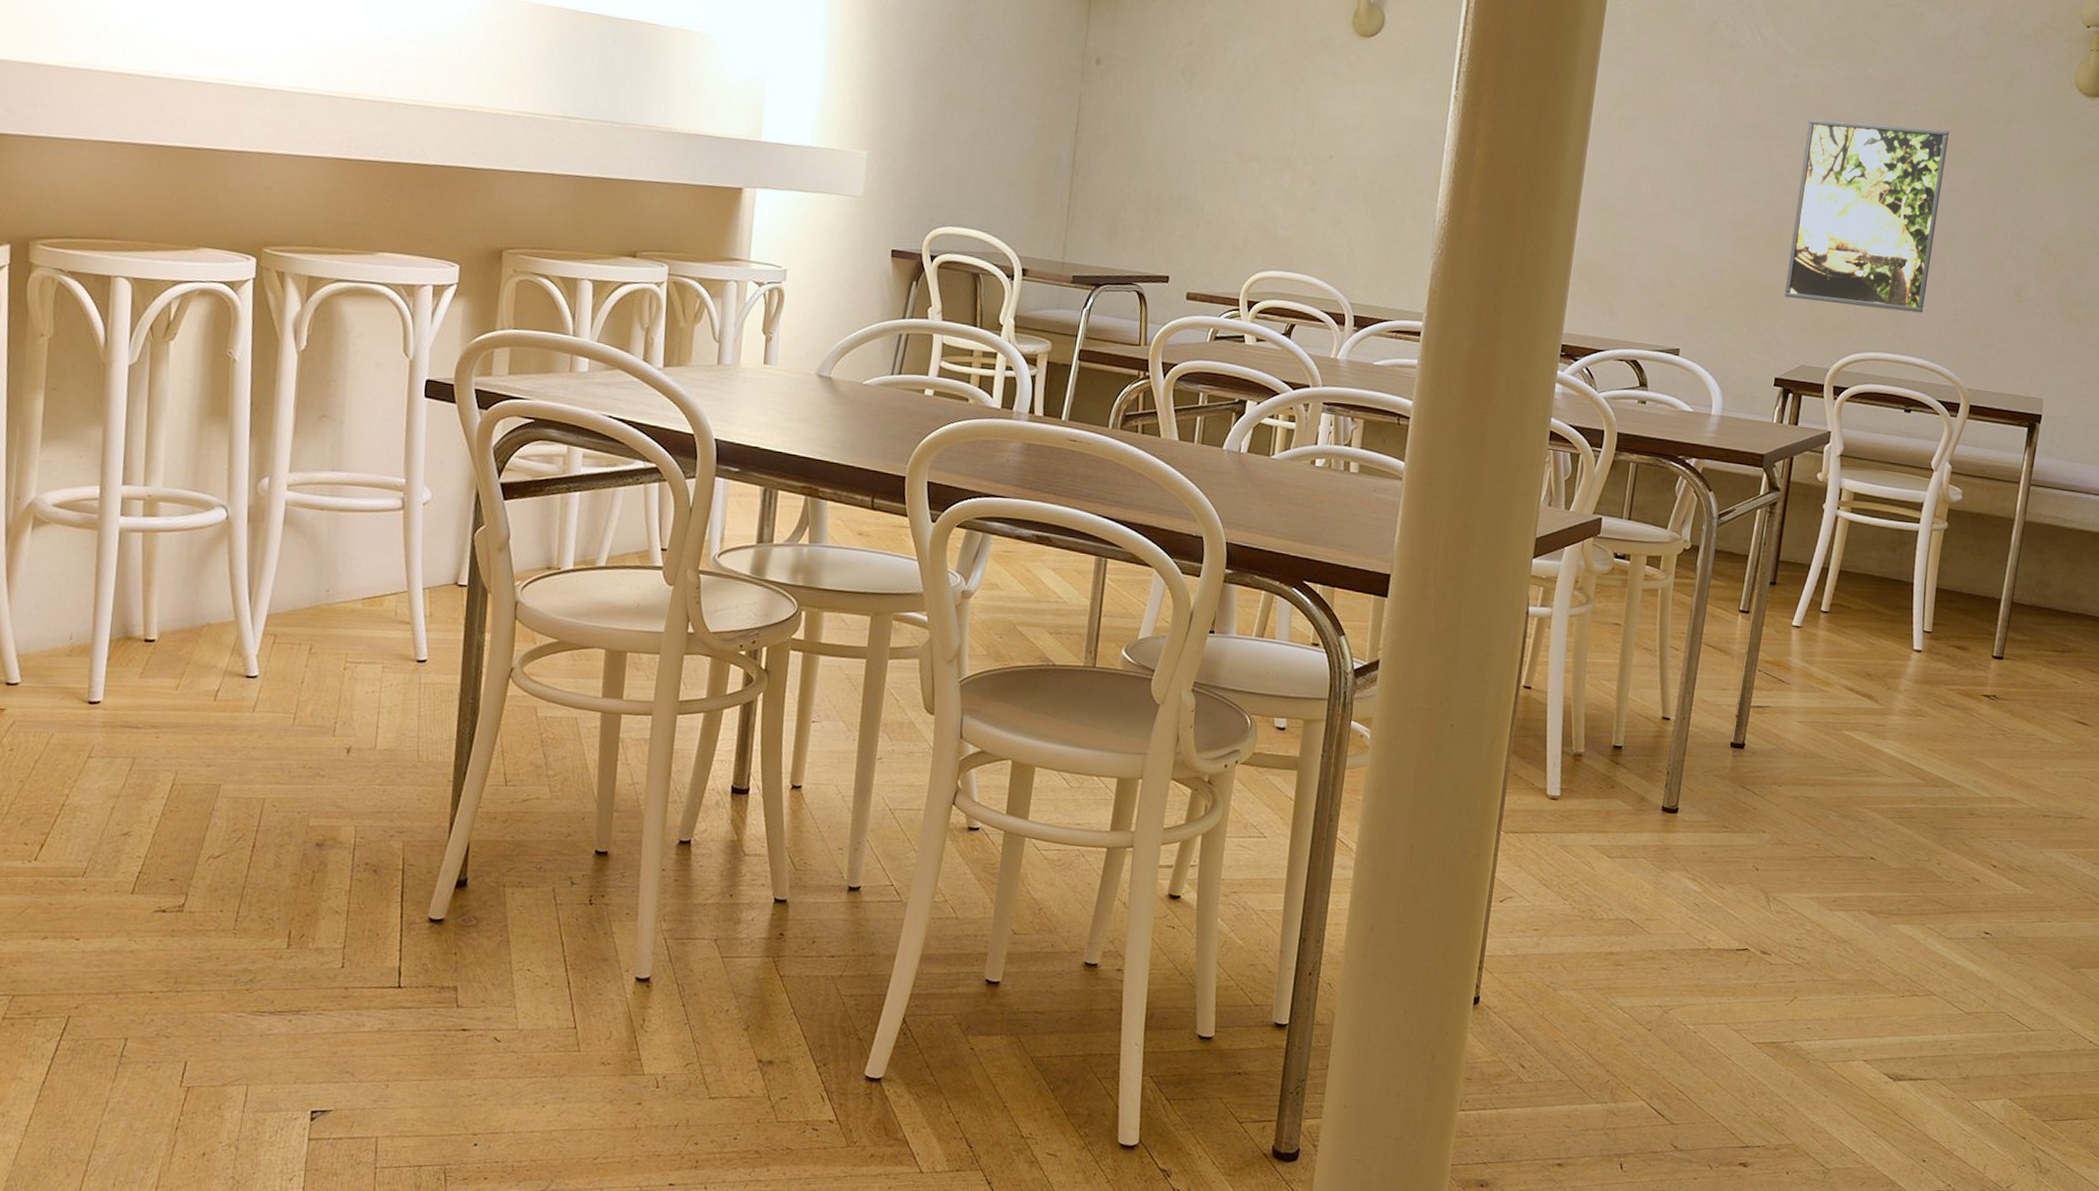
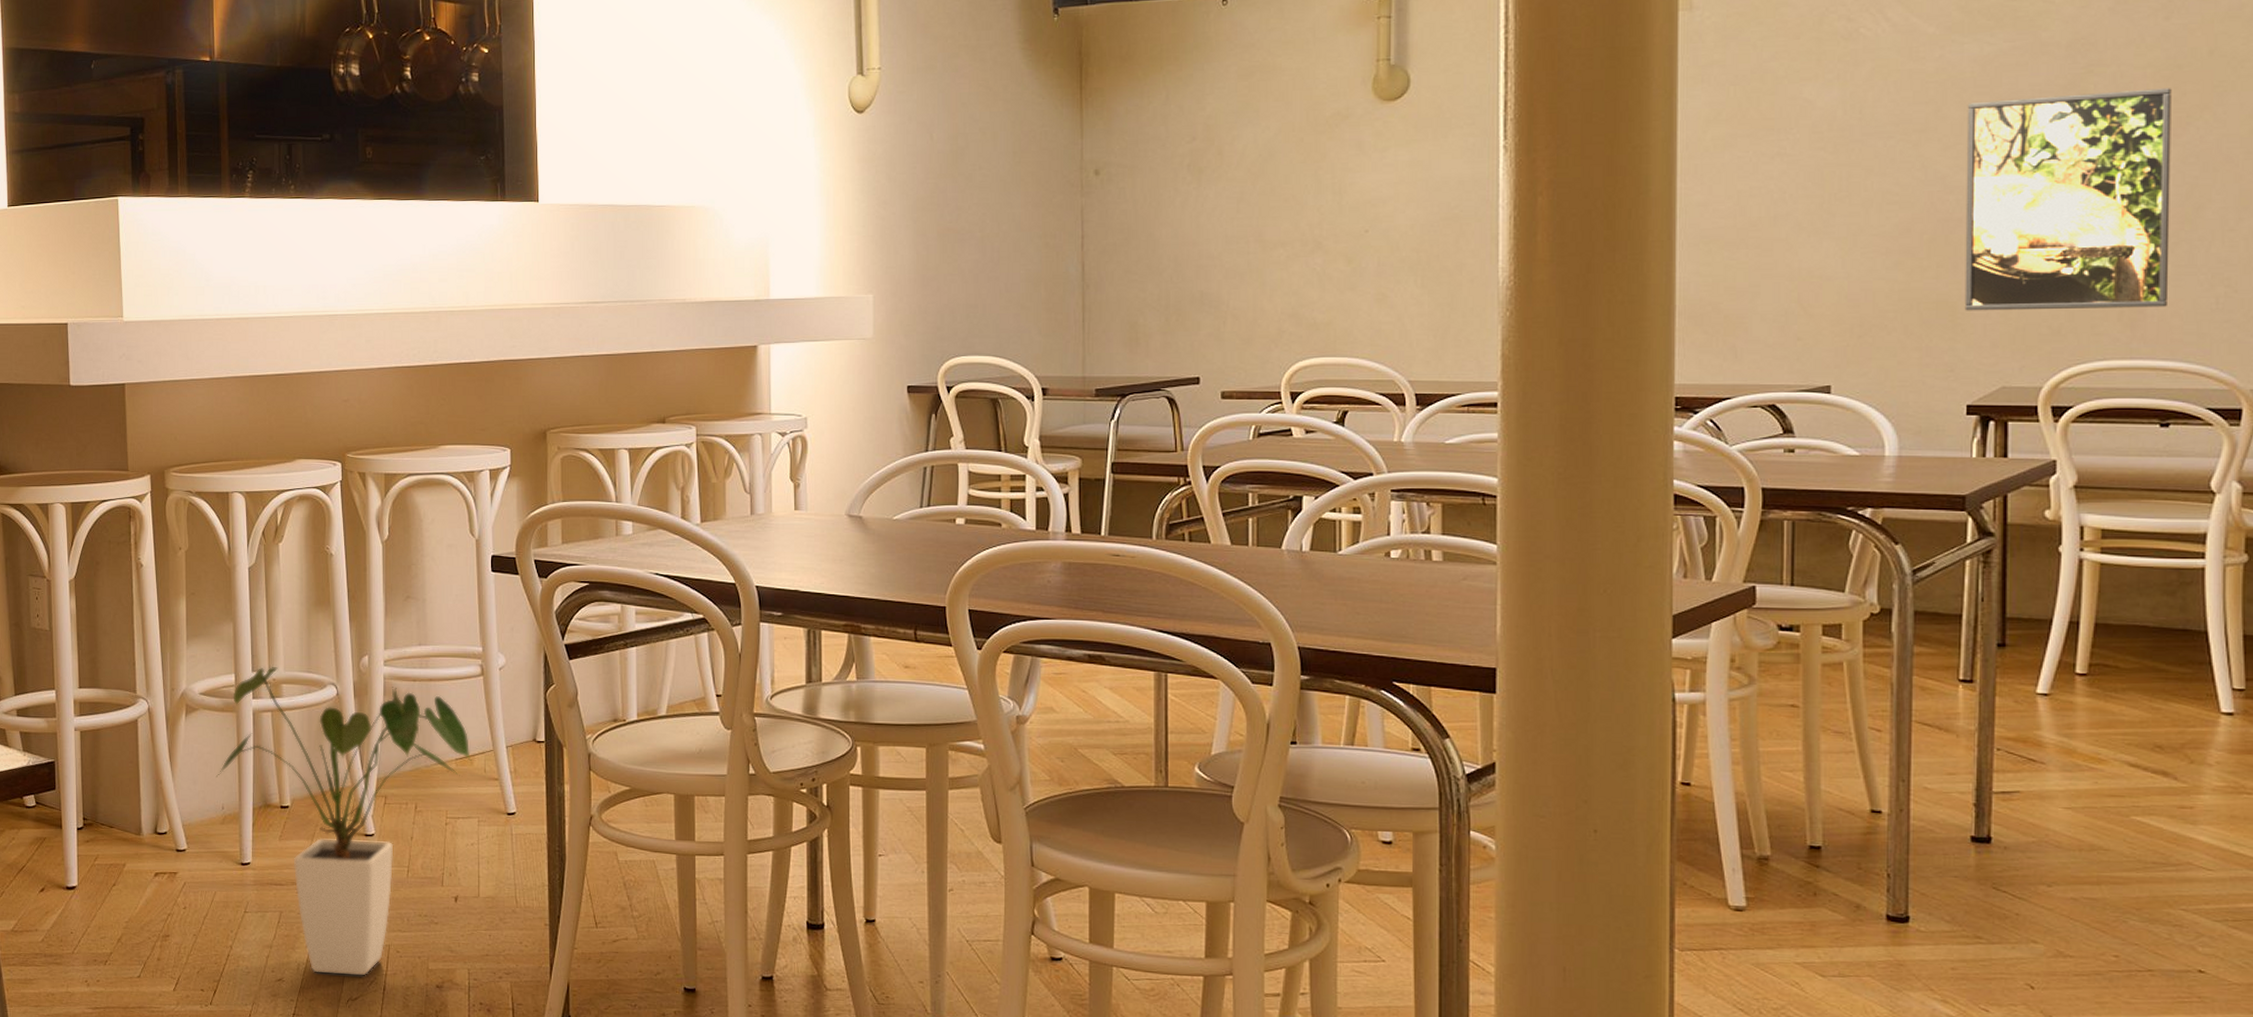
house plant: none [65,480,382,832] -> present [215,667,472,976]

